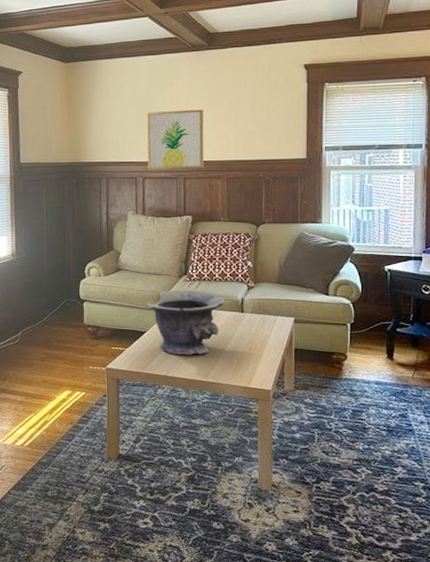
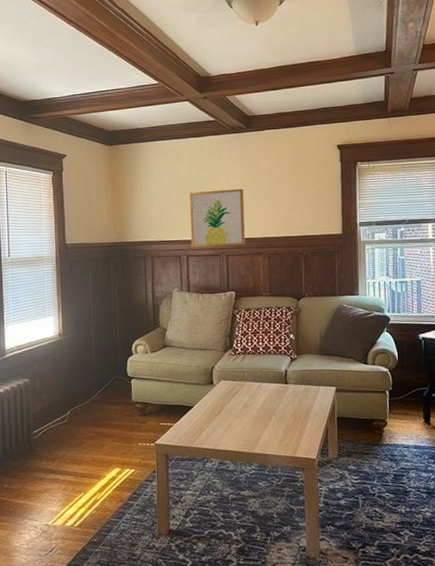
decorative bowl: present [145,289,226,355] -> none [192,363,270,428]

